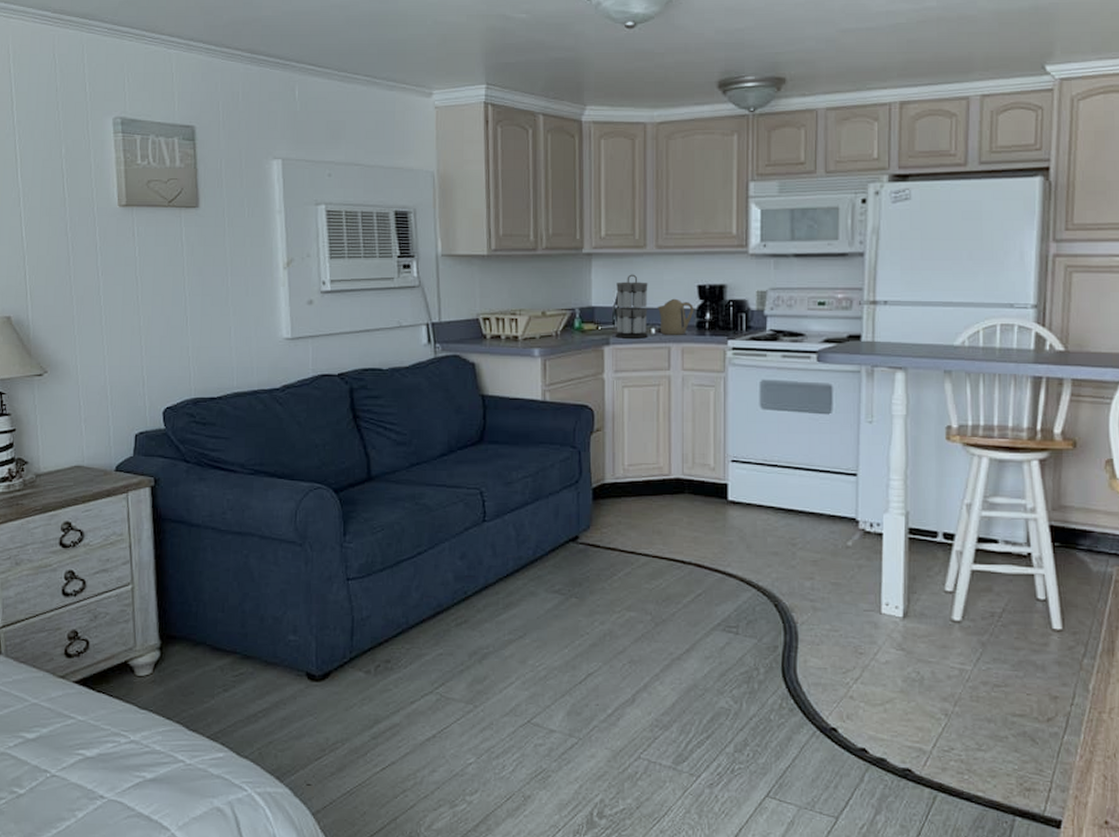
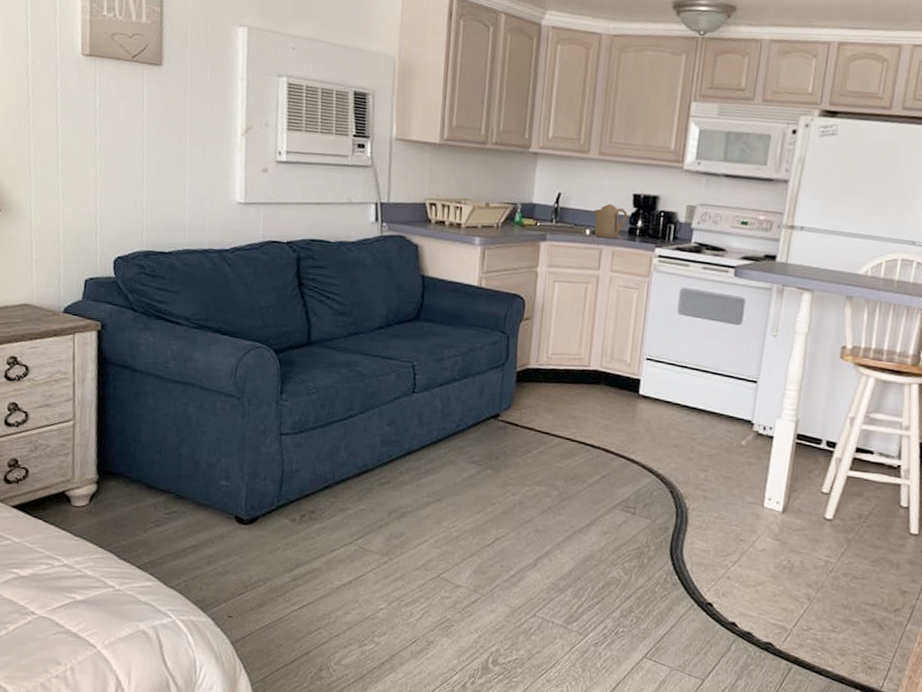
spice rack: present [616,274,648,339] -> none [553,176,588,238]

